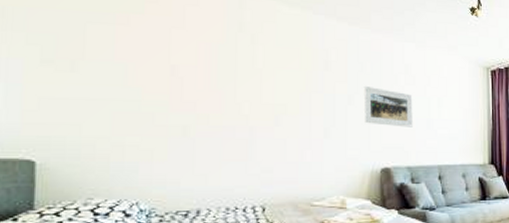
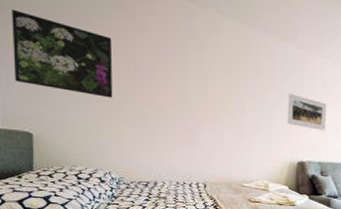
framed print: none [14,11,143,109] -> present [12,9,113,98]

